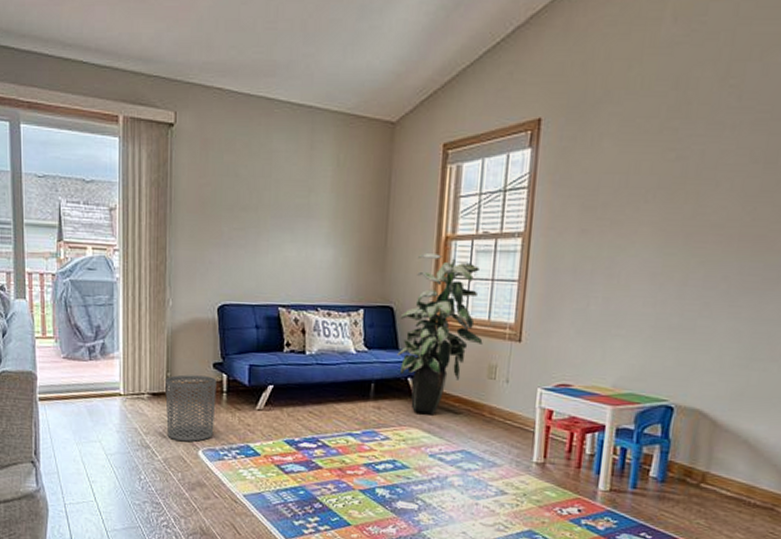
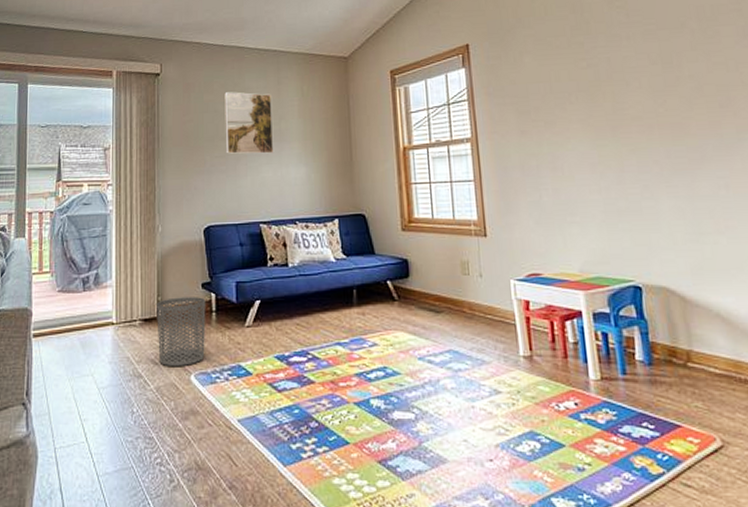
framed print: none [246,153,302,231] -> present [224,92,274,154]
indoor plant: present [397,253,483,415] -> none [372,163,452,316]

